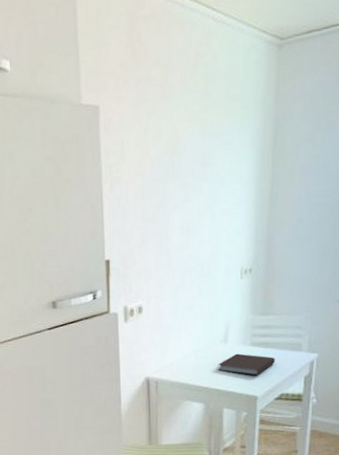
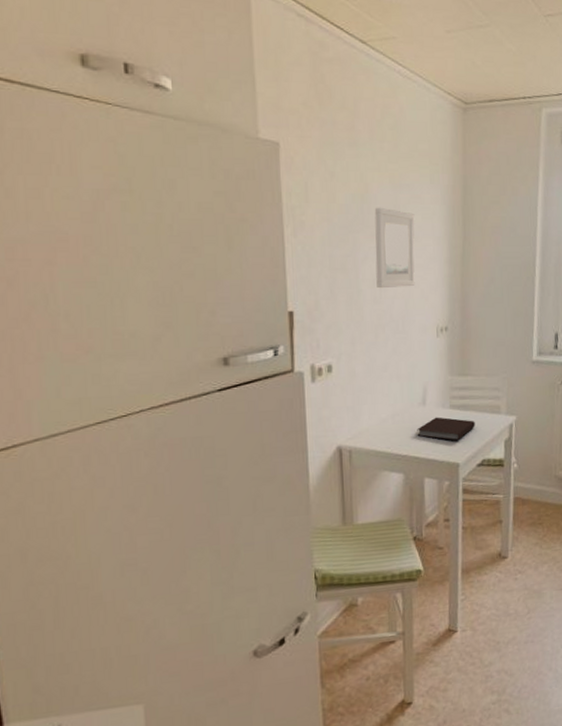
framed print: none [184,157,224,235] -> present [374,207,415,289]

